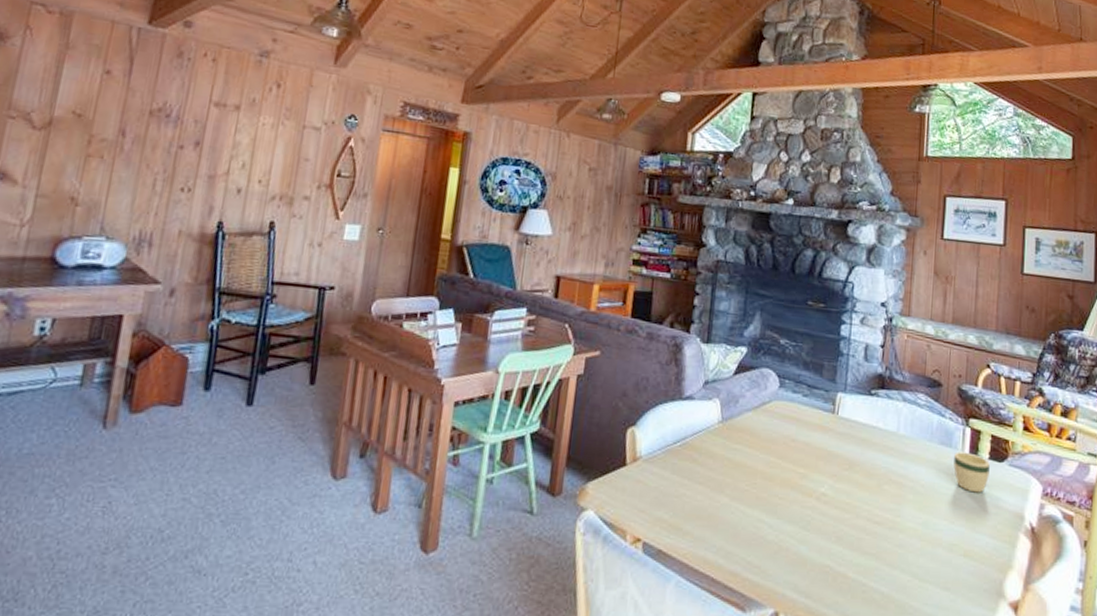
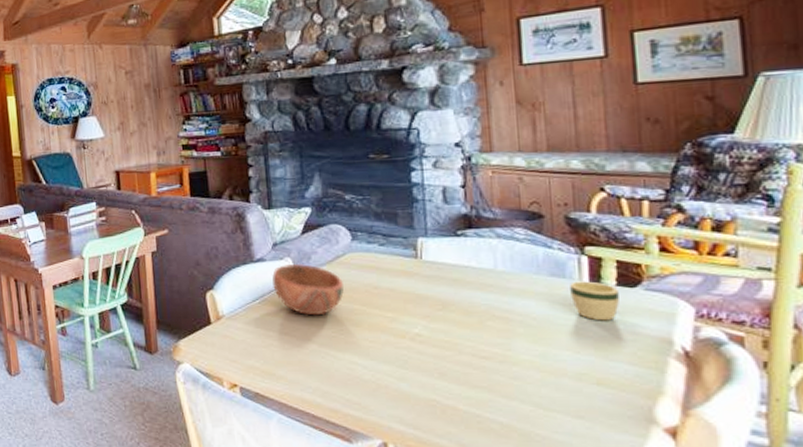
bowl: none [697,406,765,466] -> present [272,263,345,316]

